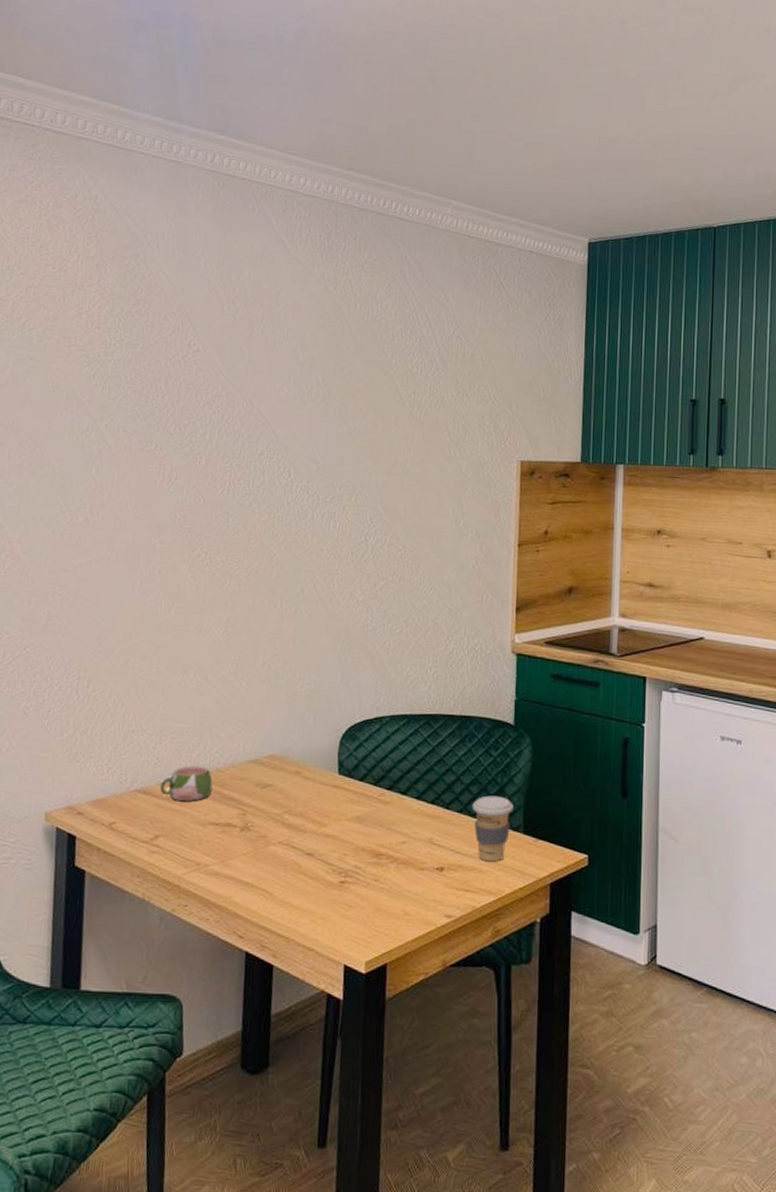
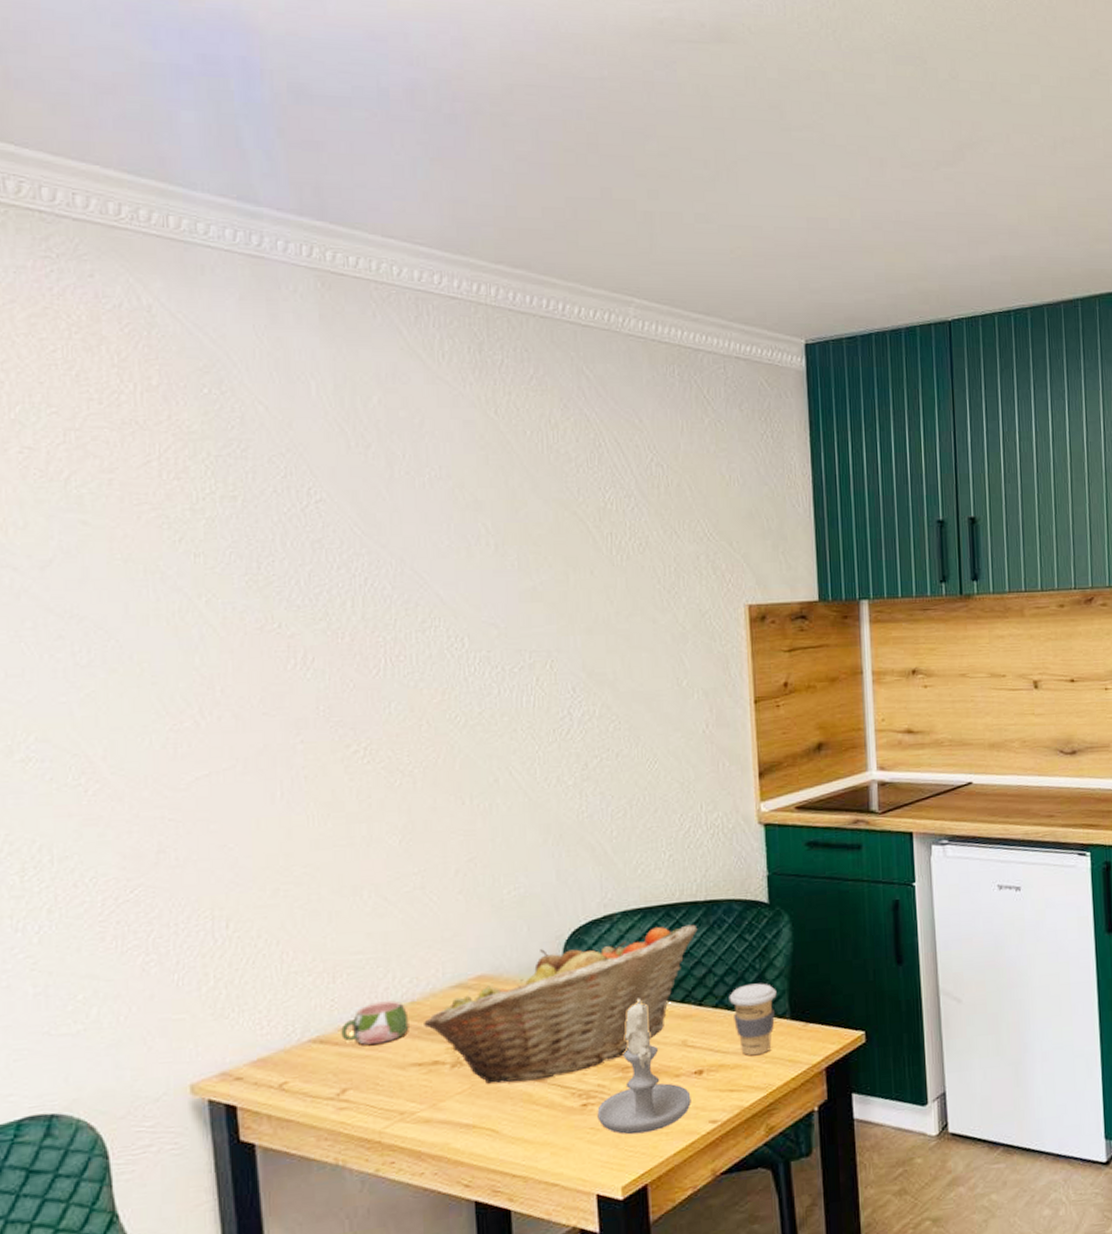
fruit basket: none [223,733,452,853] -> present [424,924,698,1084]
candle: none [352,794,432,917] -> present [597,998,691,1135]

